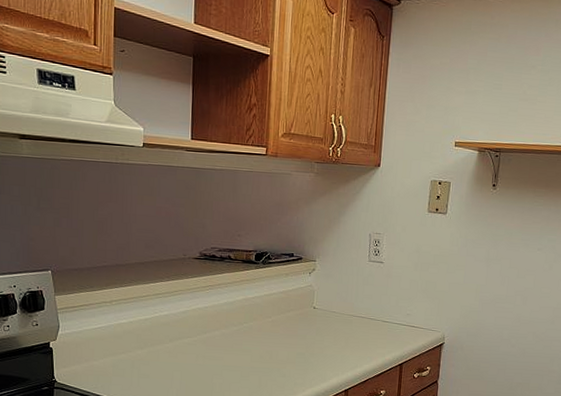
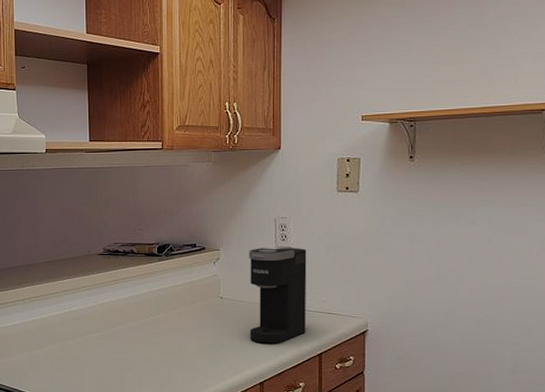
coffee maker: none [338,261,397,354] -> present [249,248,307,344]

